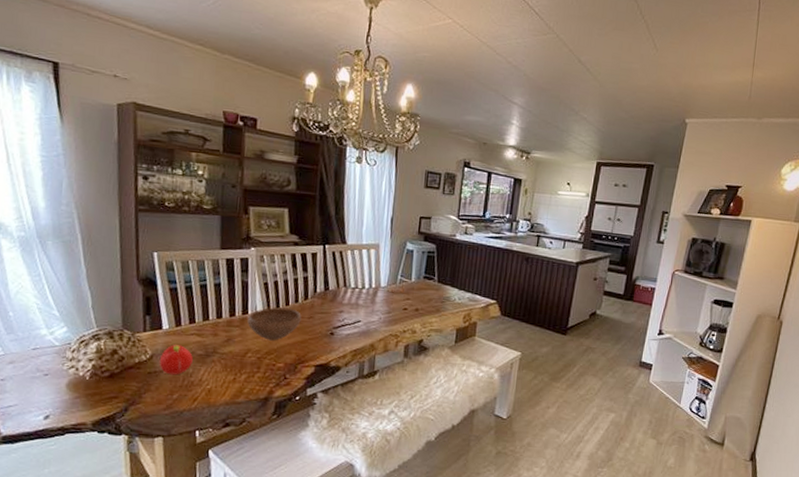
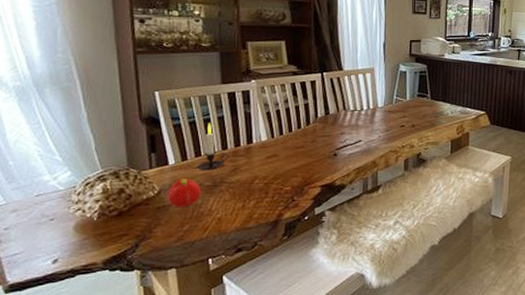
candle: none [189,289,224,339] -> present [196,122,229,171]
bowl: present [247,307,301,341] -> none [253,134,305,166]

